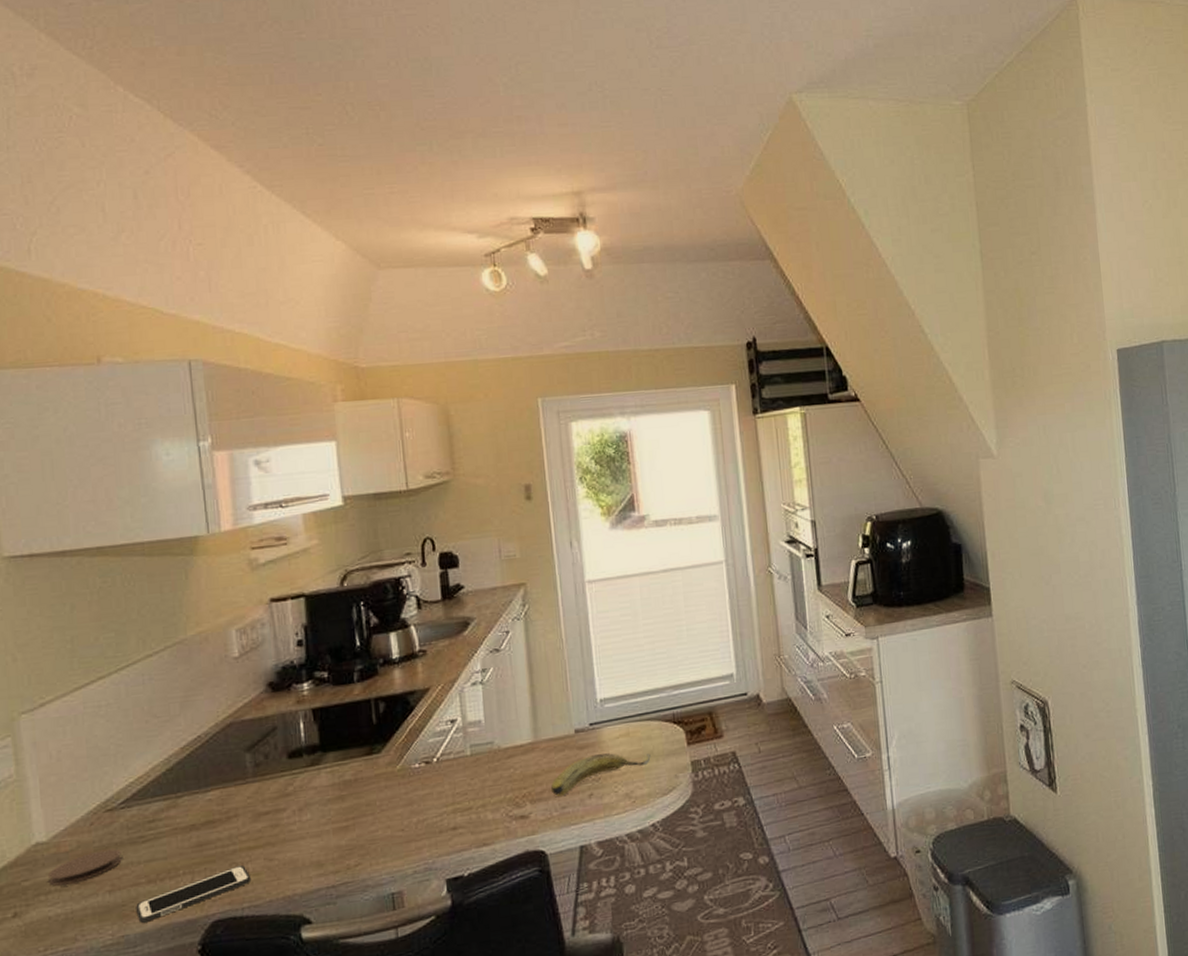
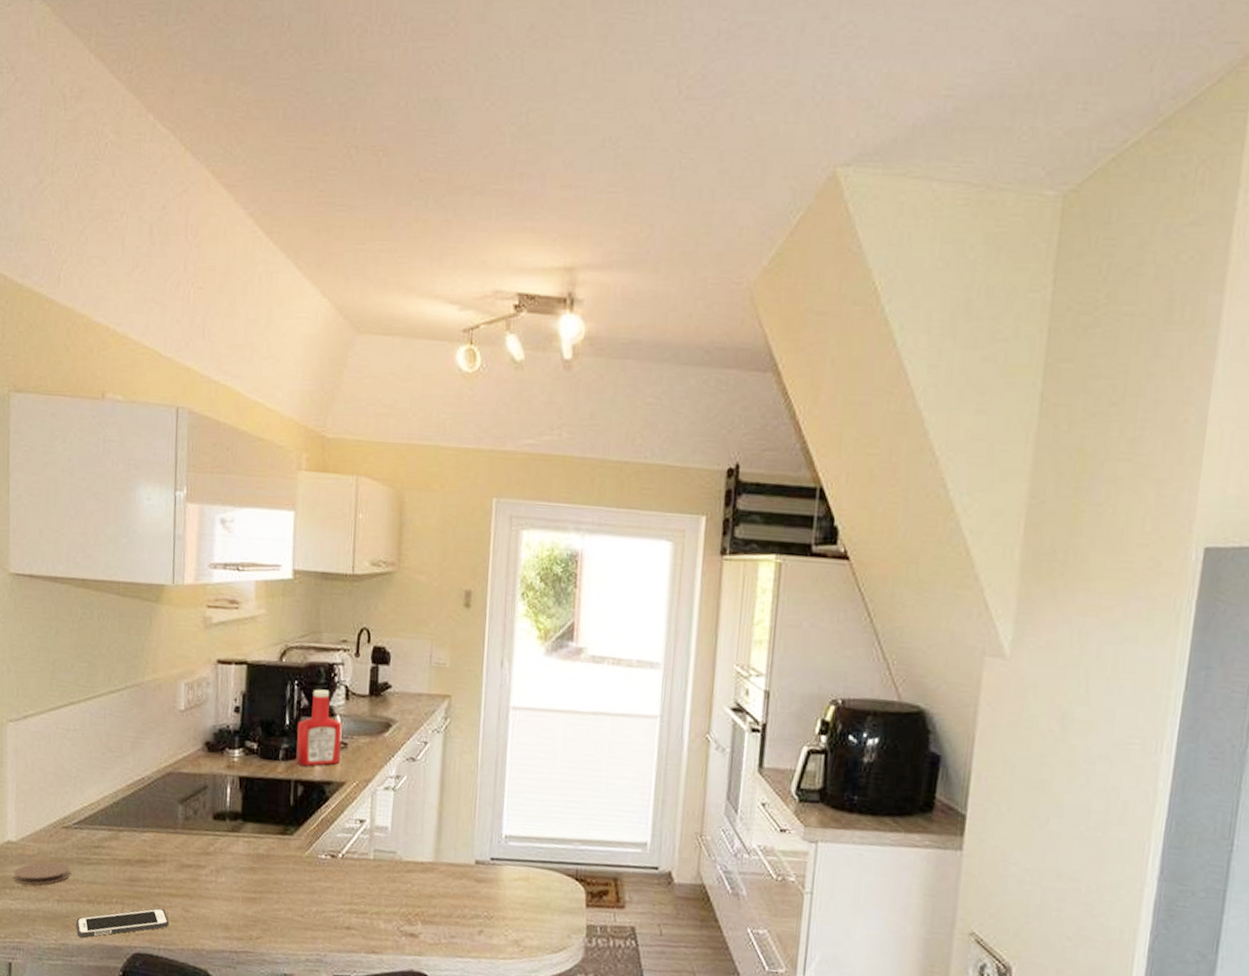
ketchup bottle: none [370,603,421,682] -> present [296,689,343,766]
fruit: present [550,753,651,796] -> none [443,891,547,925]

